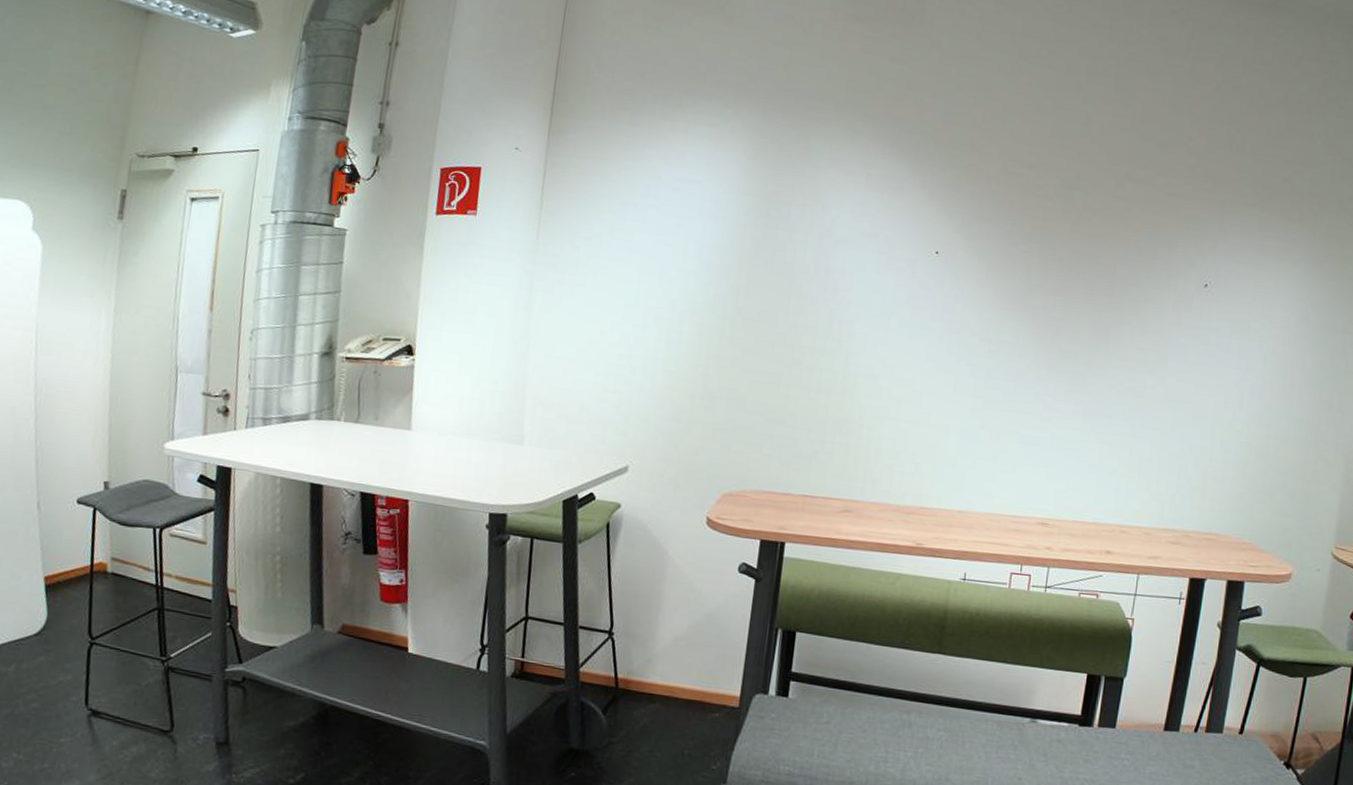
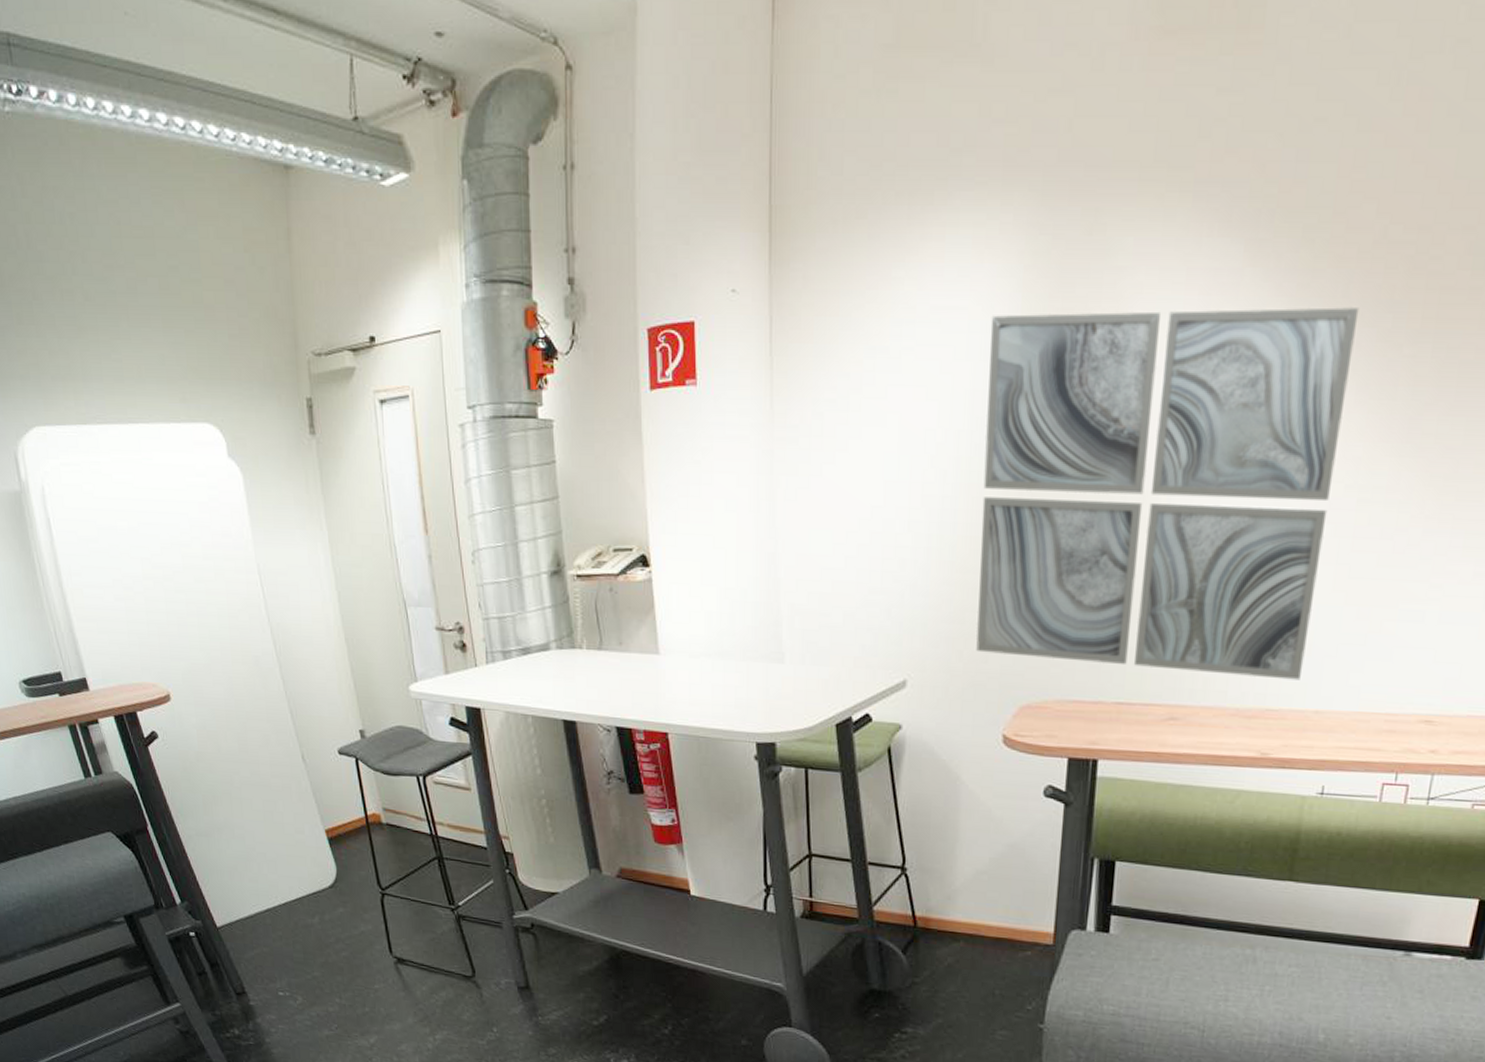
wall art: none [689,189,989,486] -> present [976,307,1360,680]

